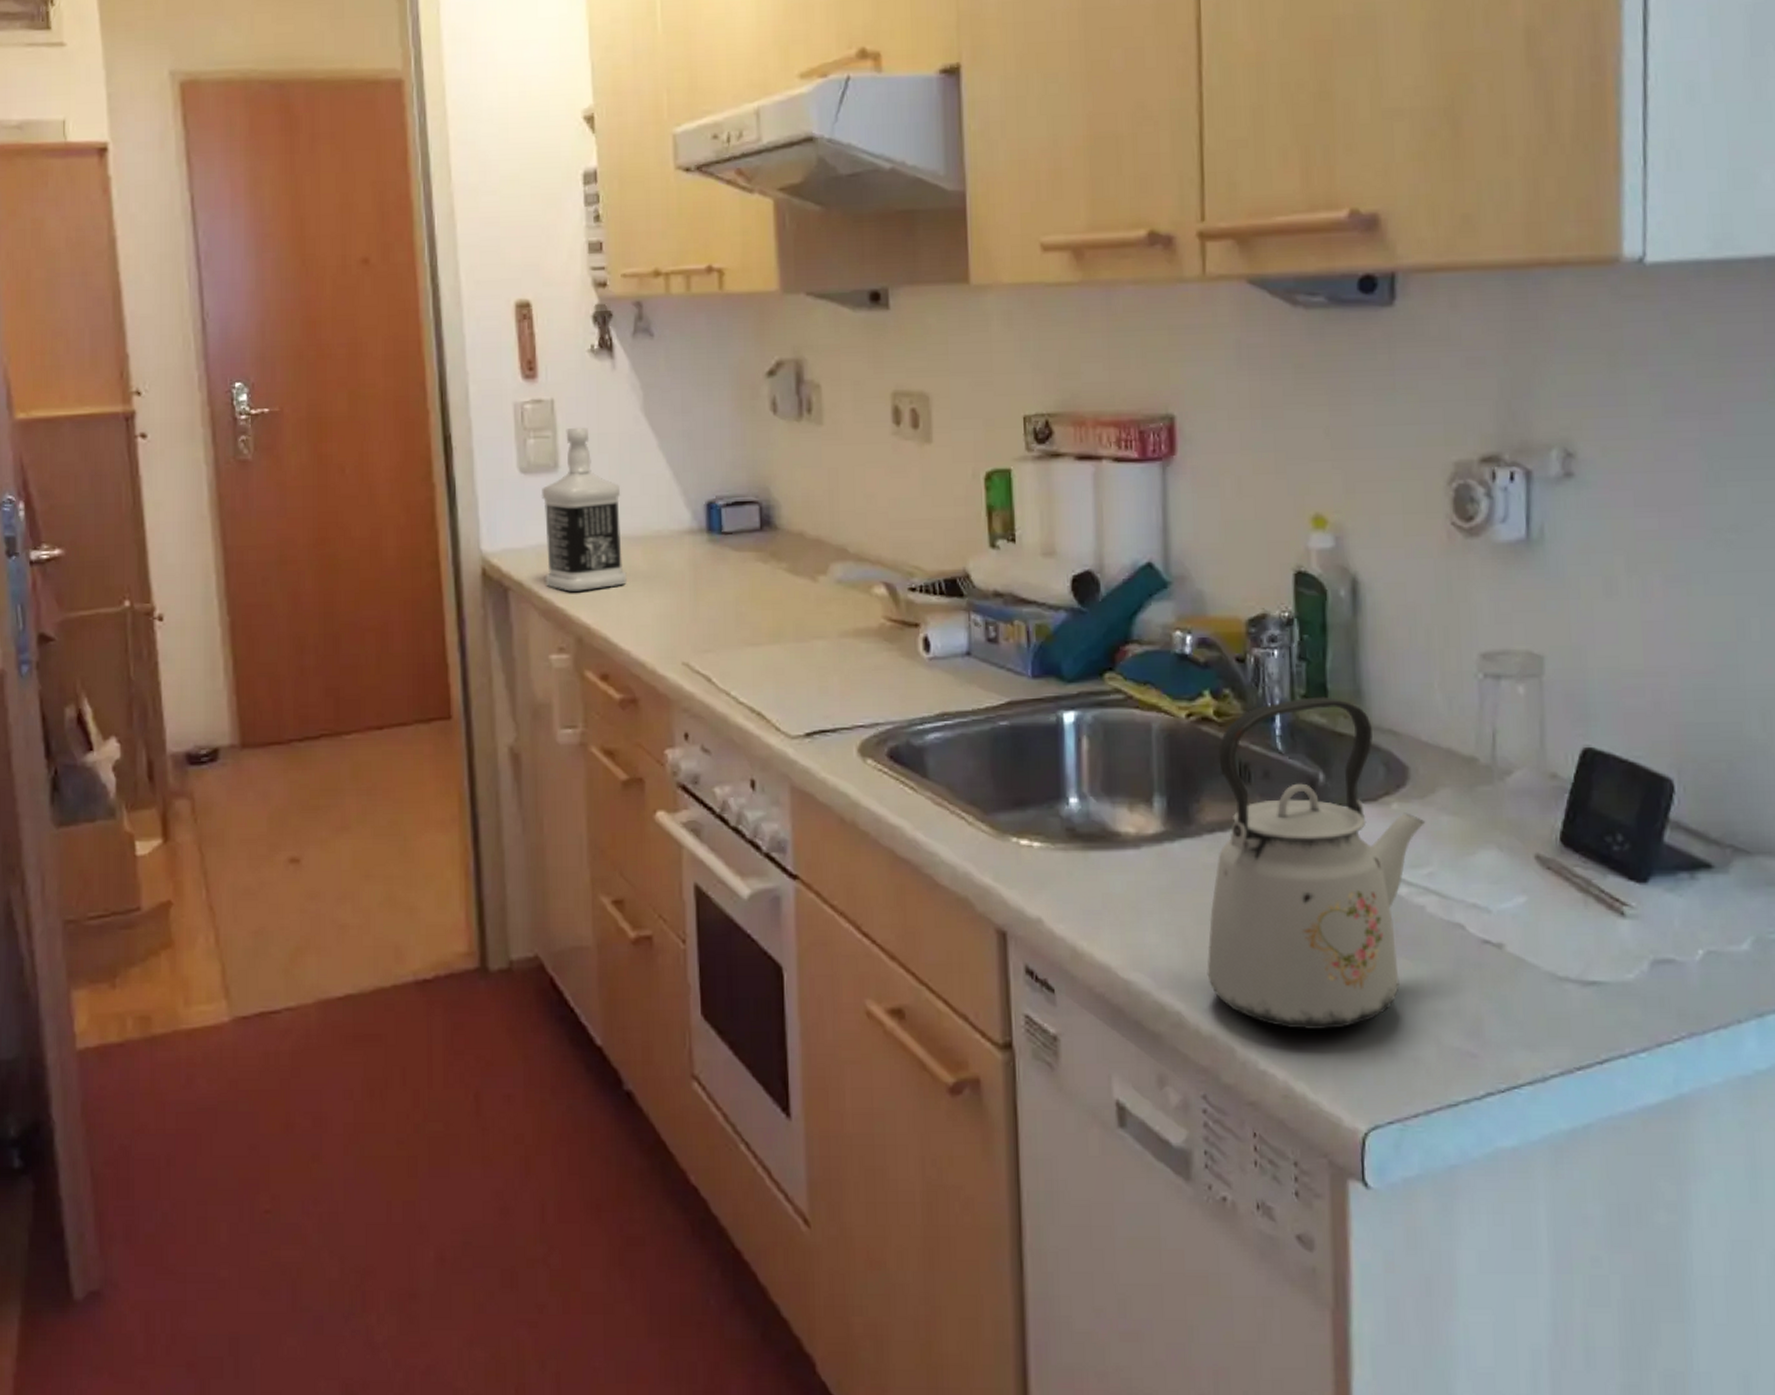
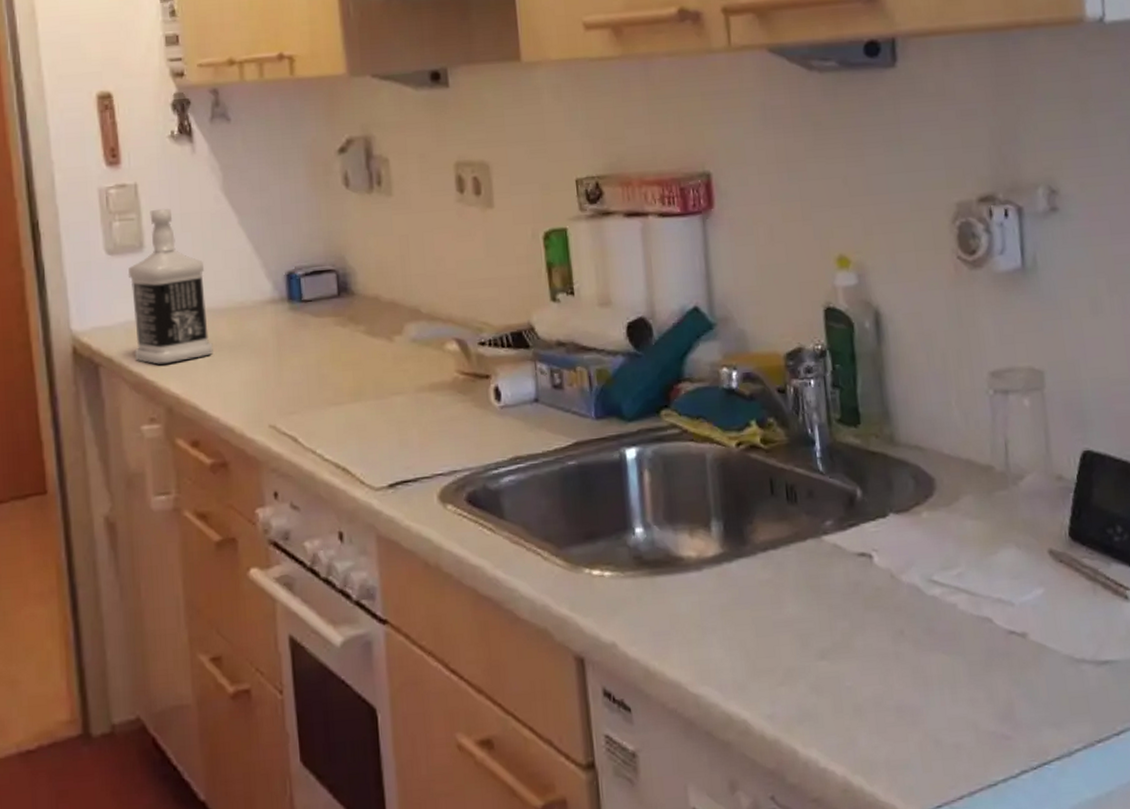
kettle: present [1207,696,1426,1029] -> none [766,419,953,727]

